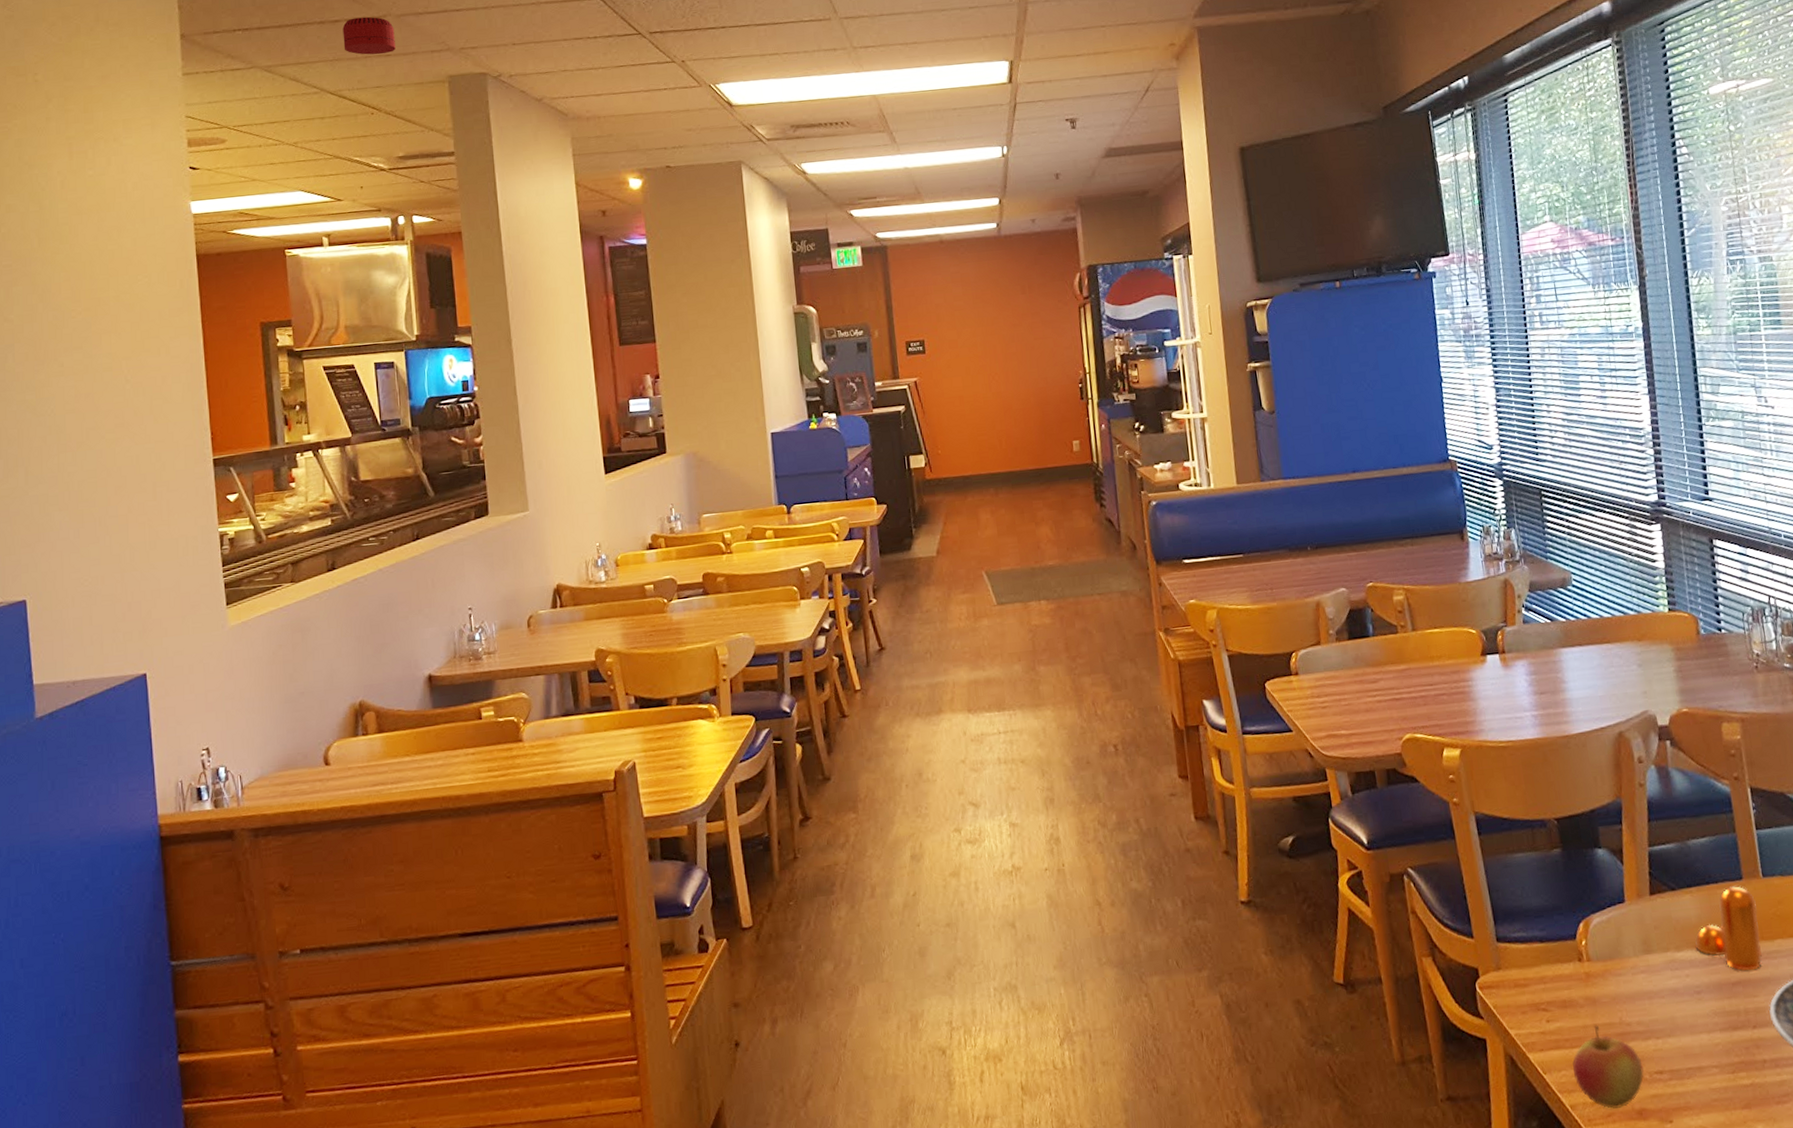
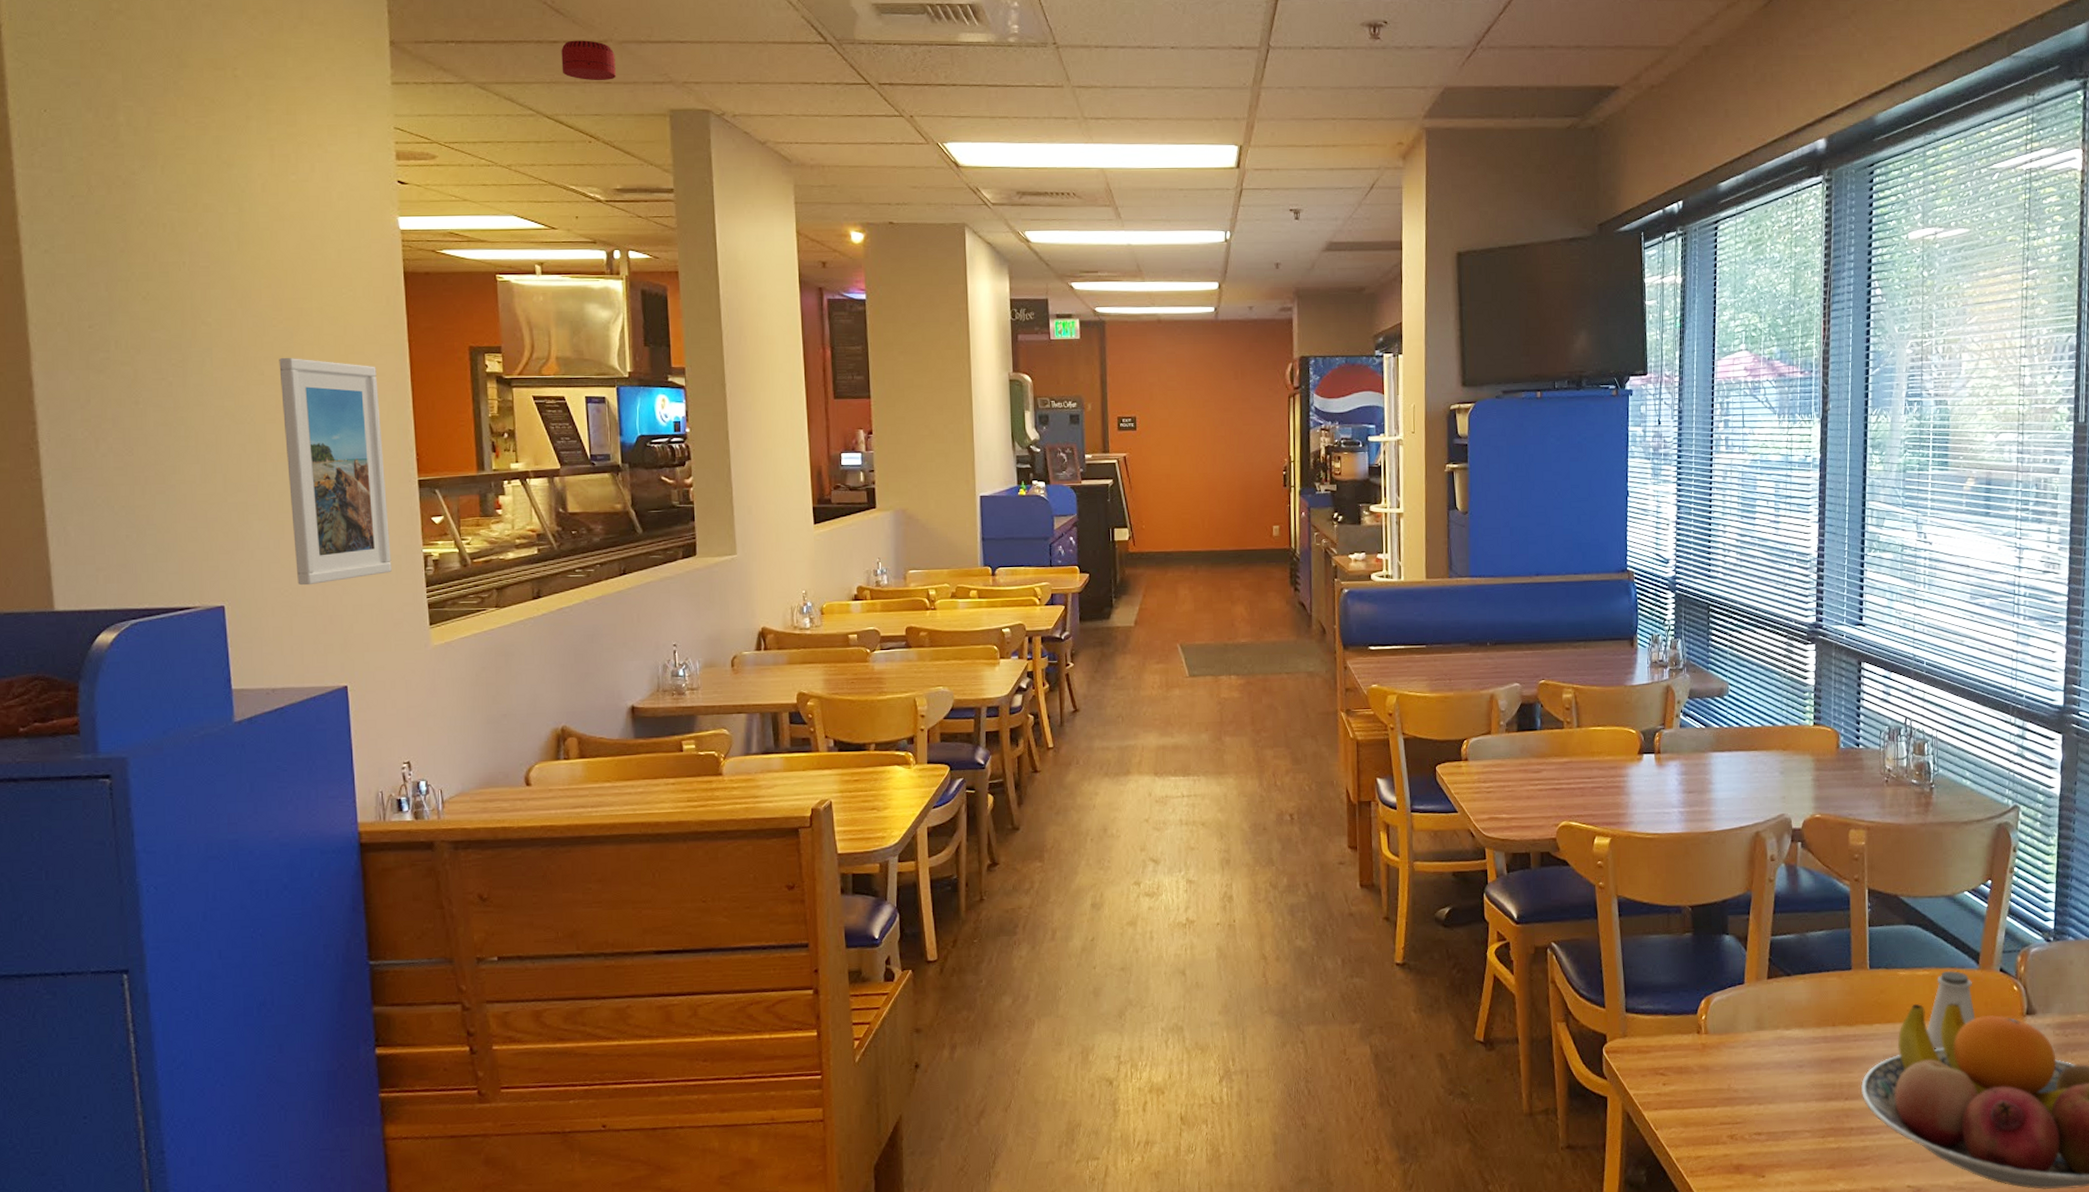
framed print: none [78,347,189,574] -> present [279,357,392,586]
apple: present [1572,1025,1644,1109] -> none [1682,1090,1744,1163]
pepper shaker: present [1695,886,1762,971] -> none [1802,975,1861,1050]

